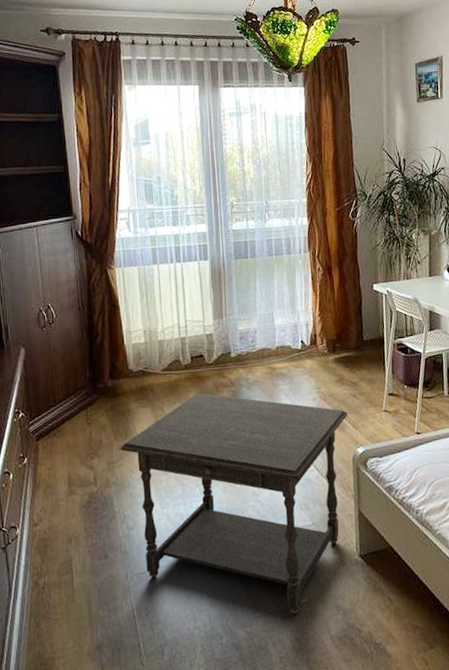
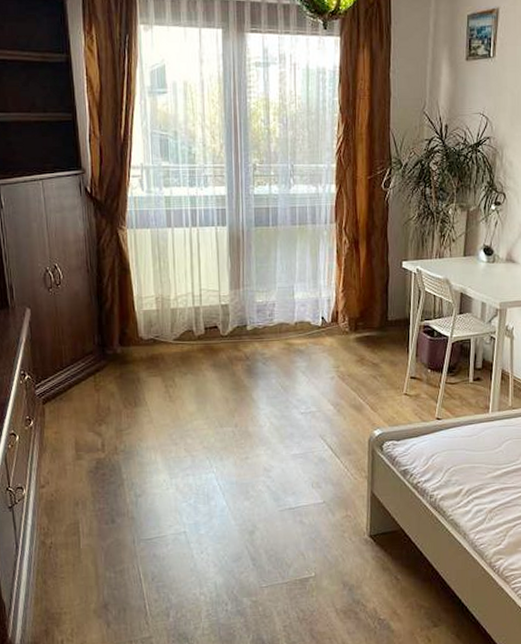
side table: present [120,393,348,615] -> none [129,365,366,587]

